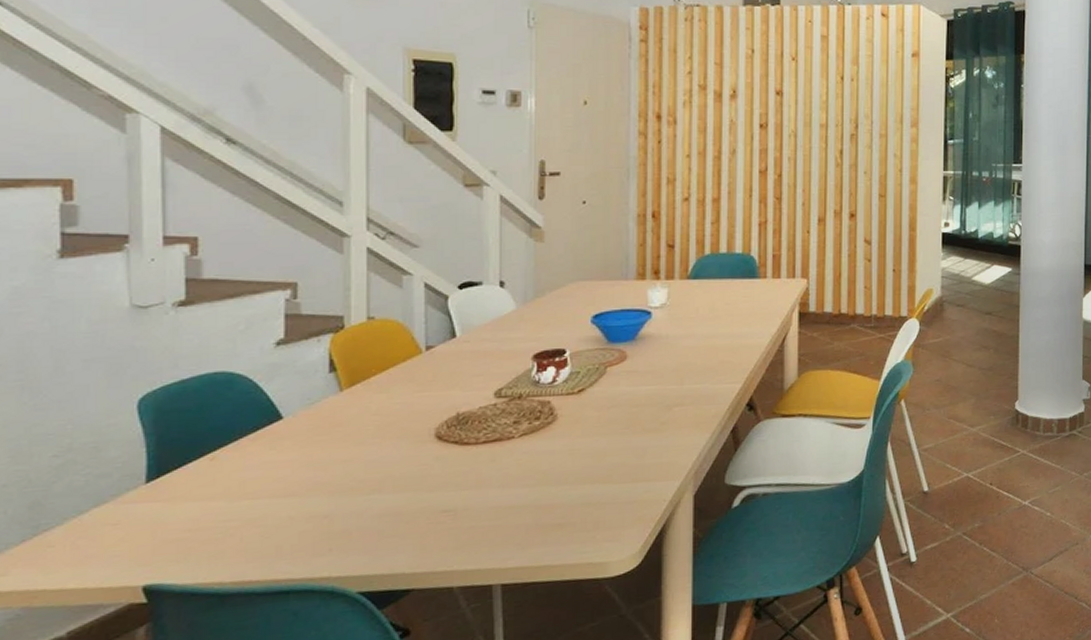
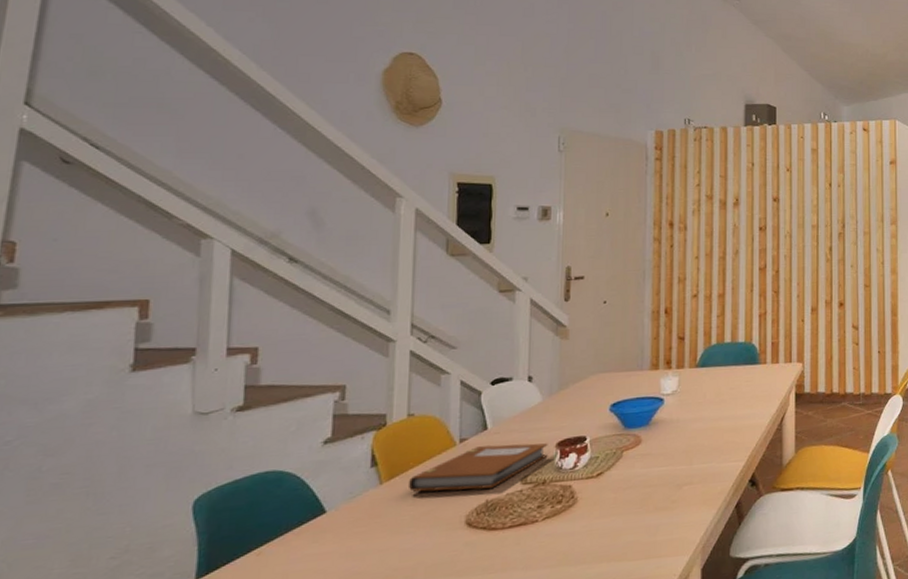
notebook: none [370,354,524,401] -> present [407,443,548,492]

